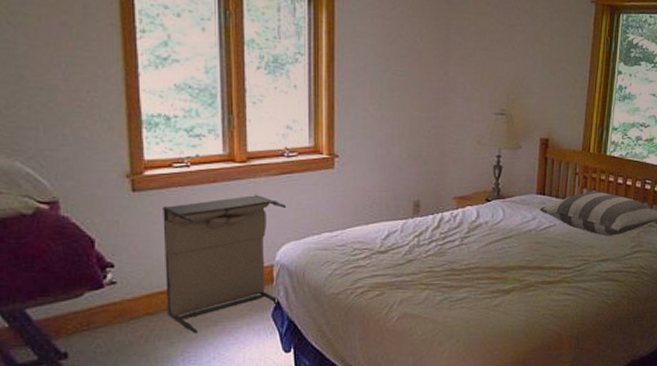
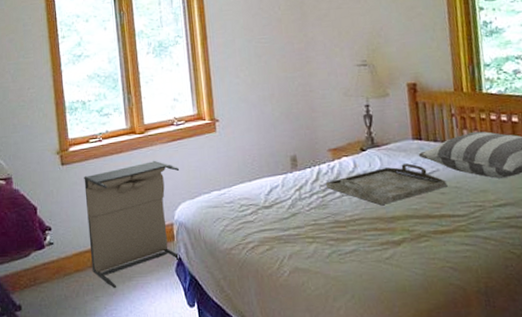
serving tray: none [446,217,560,256] -> present [325,163,446,206]

